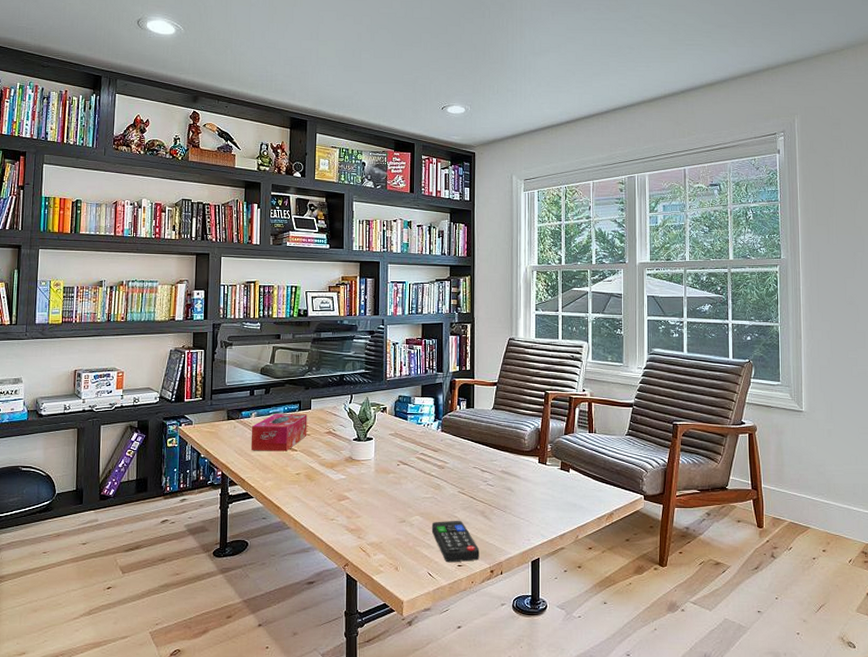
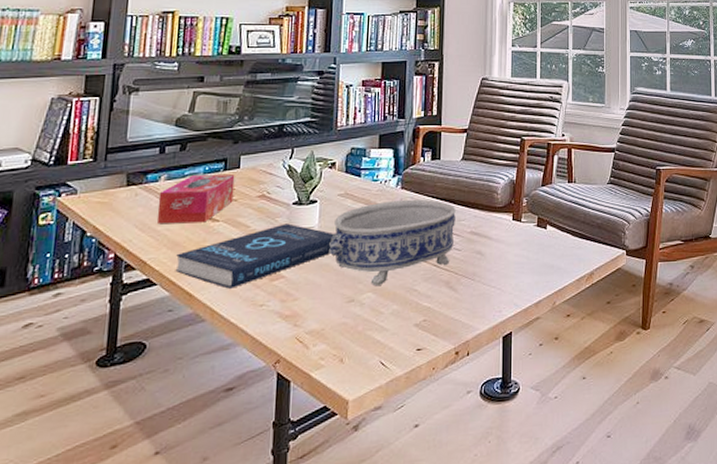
book: none [266,455,387,505] -> present [175,223,334,289]
decorative bowl: none [384,440,488,511] -> present [329,199,456,287]
remote control: present [431,520,480,563] -> none [386,294,443,347]

